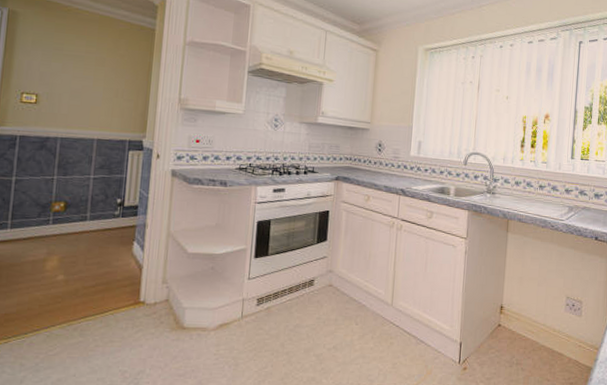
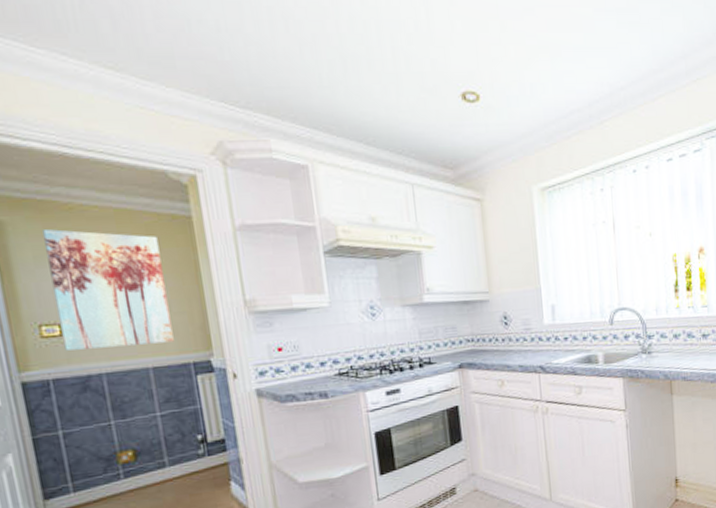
wall art: none [35,23,126,122] -> present [43,229,174,351]

